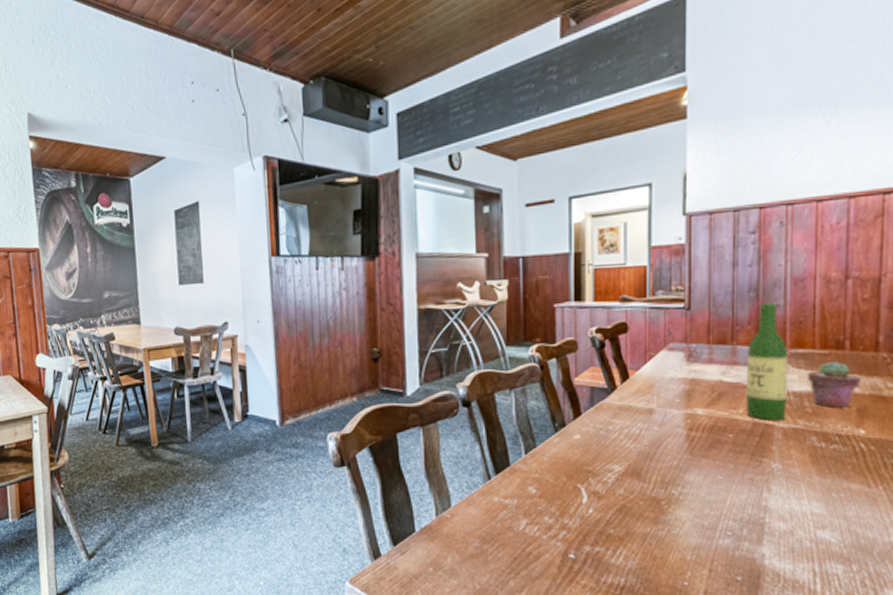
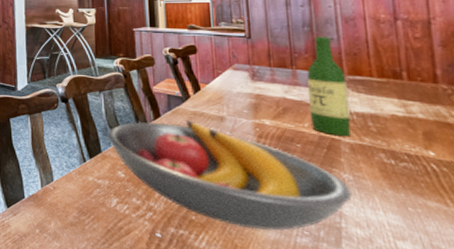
fruit bowl: none [517,417,780,537] -> present [107,120,353,231]
potted succulent: present [808,362,861,408] -> none [368,89,424,130]

